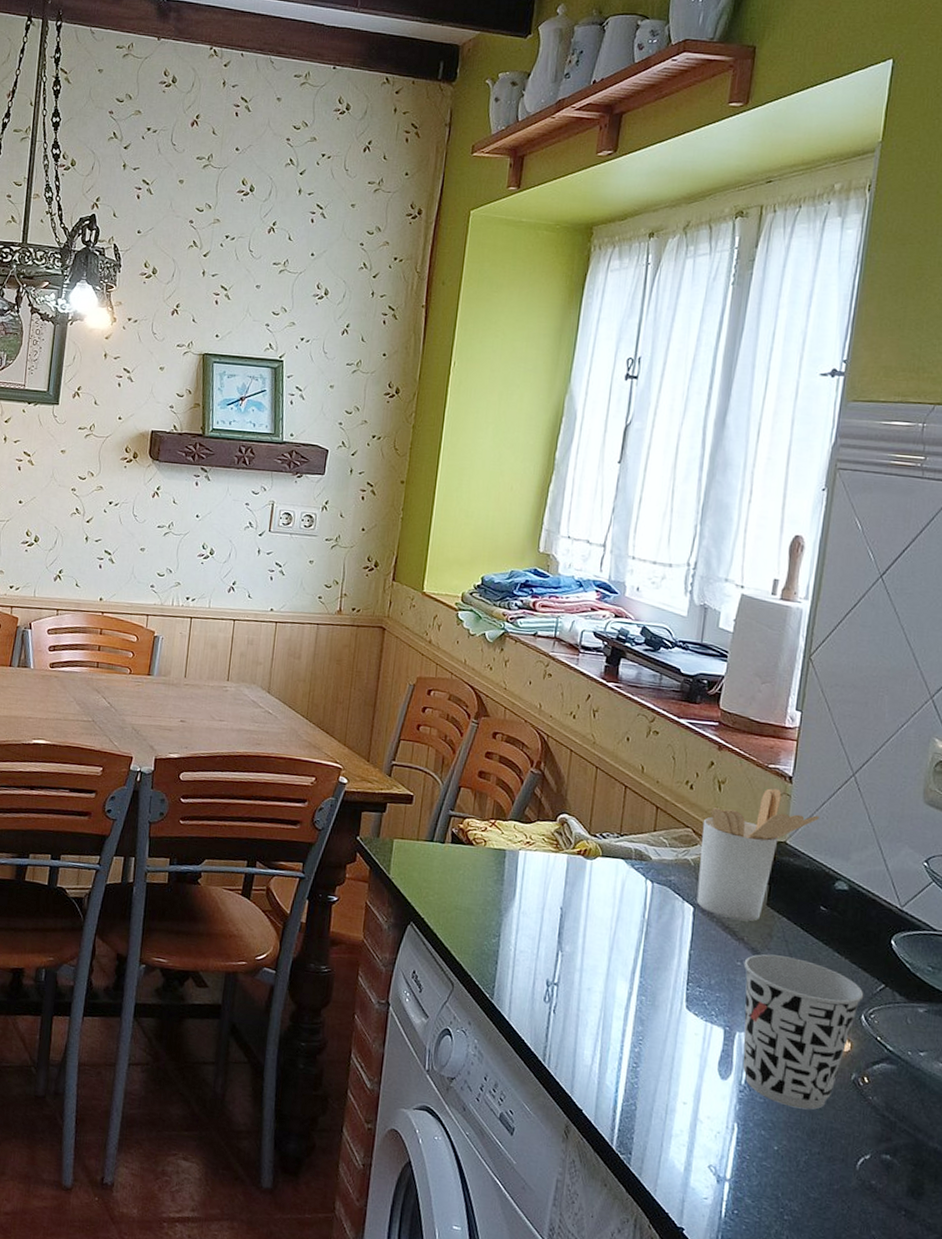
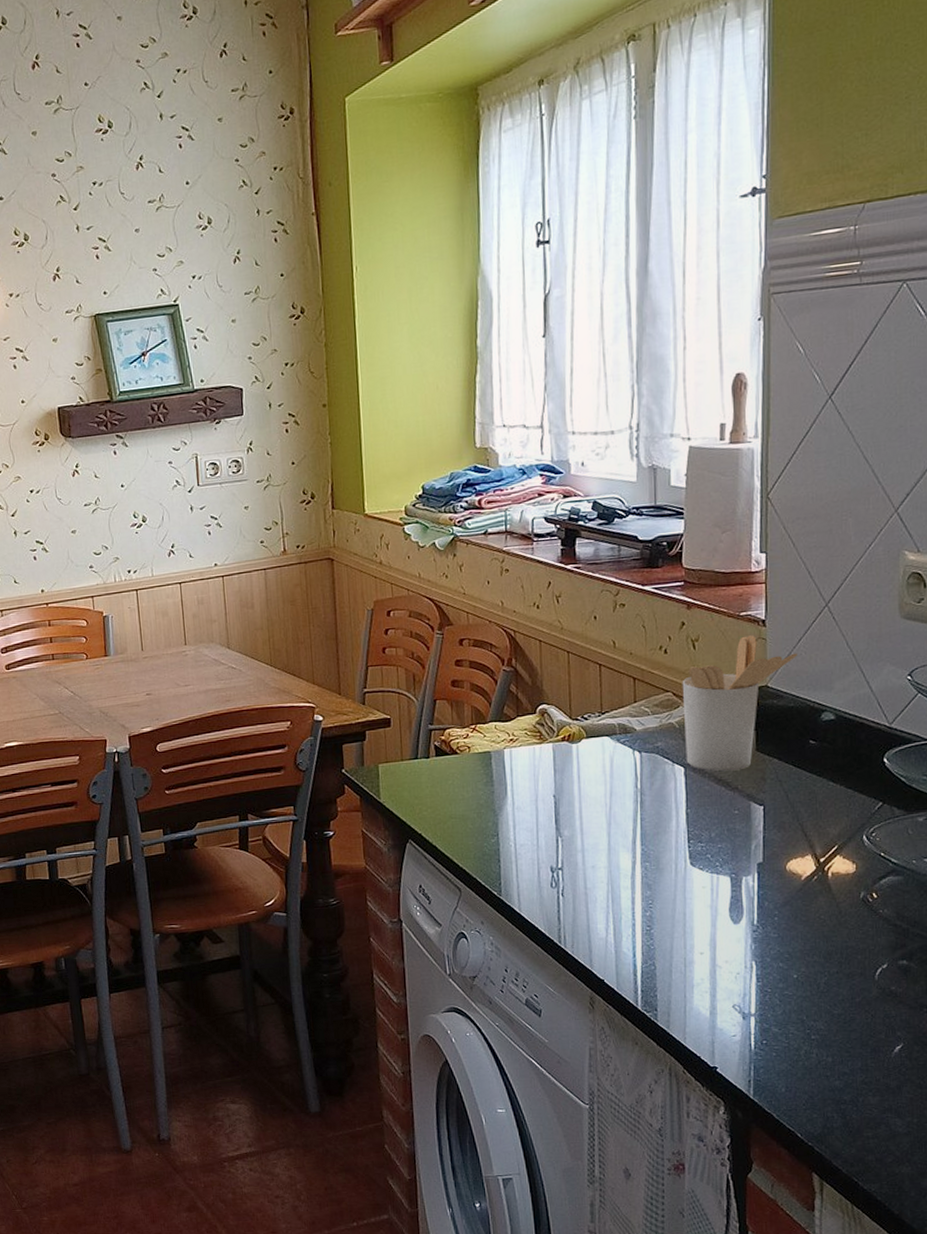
cup: present [742,954,864,1110] -> none [741,795,863,936]

